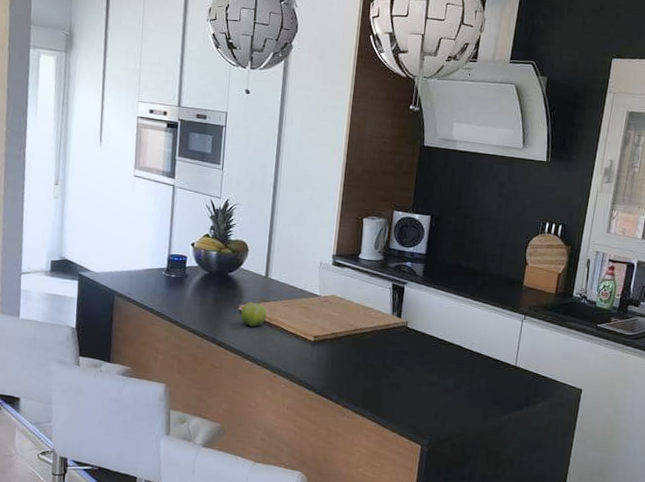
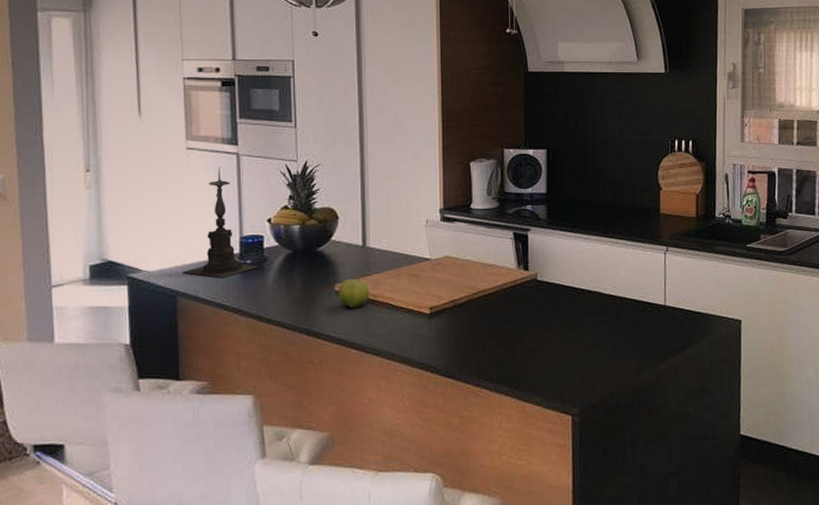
candle holder: none [120,195,181,286] -> present [181,167,259,278]

